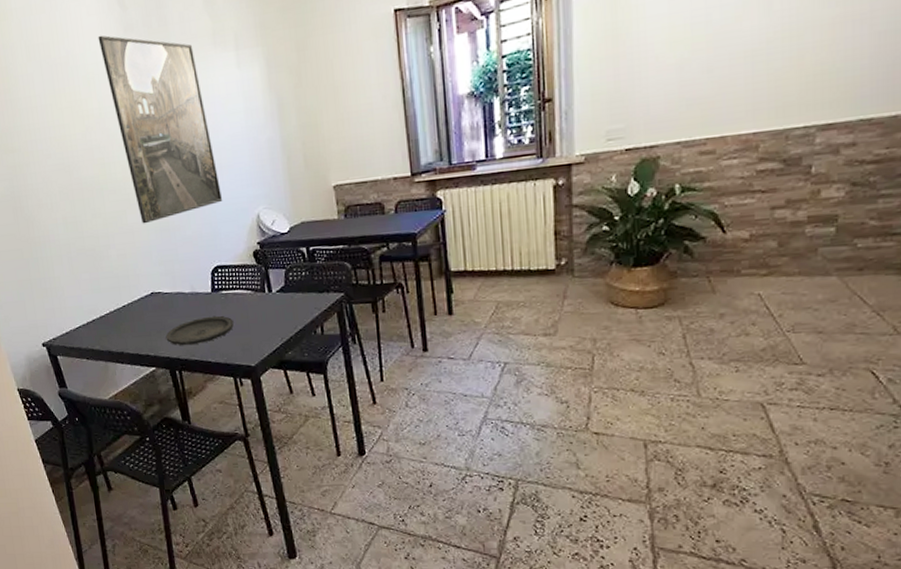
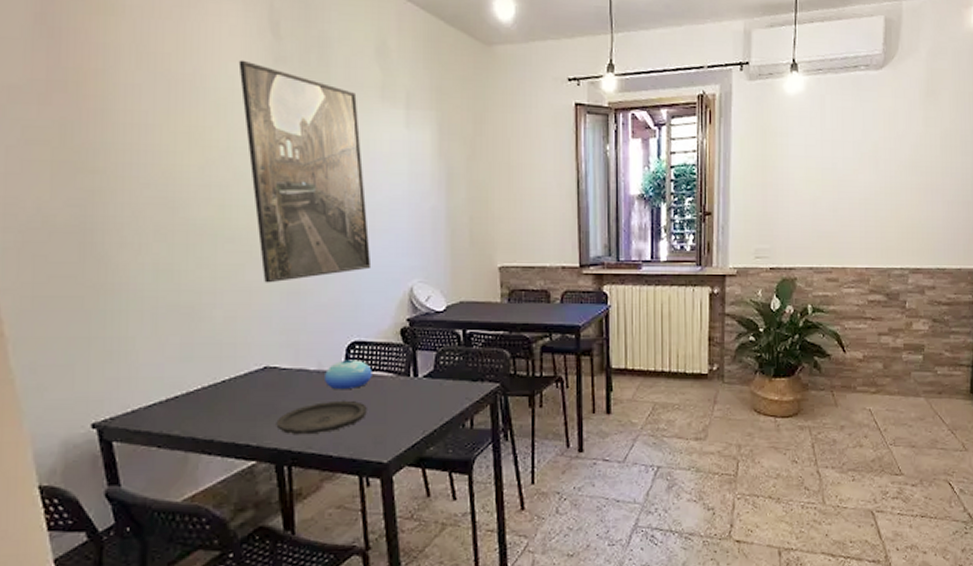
bowl: none [197,281,235,308] -> present [325,359,372,390]

